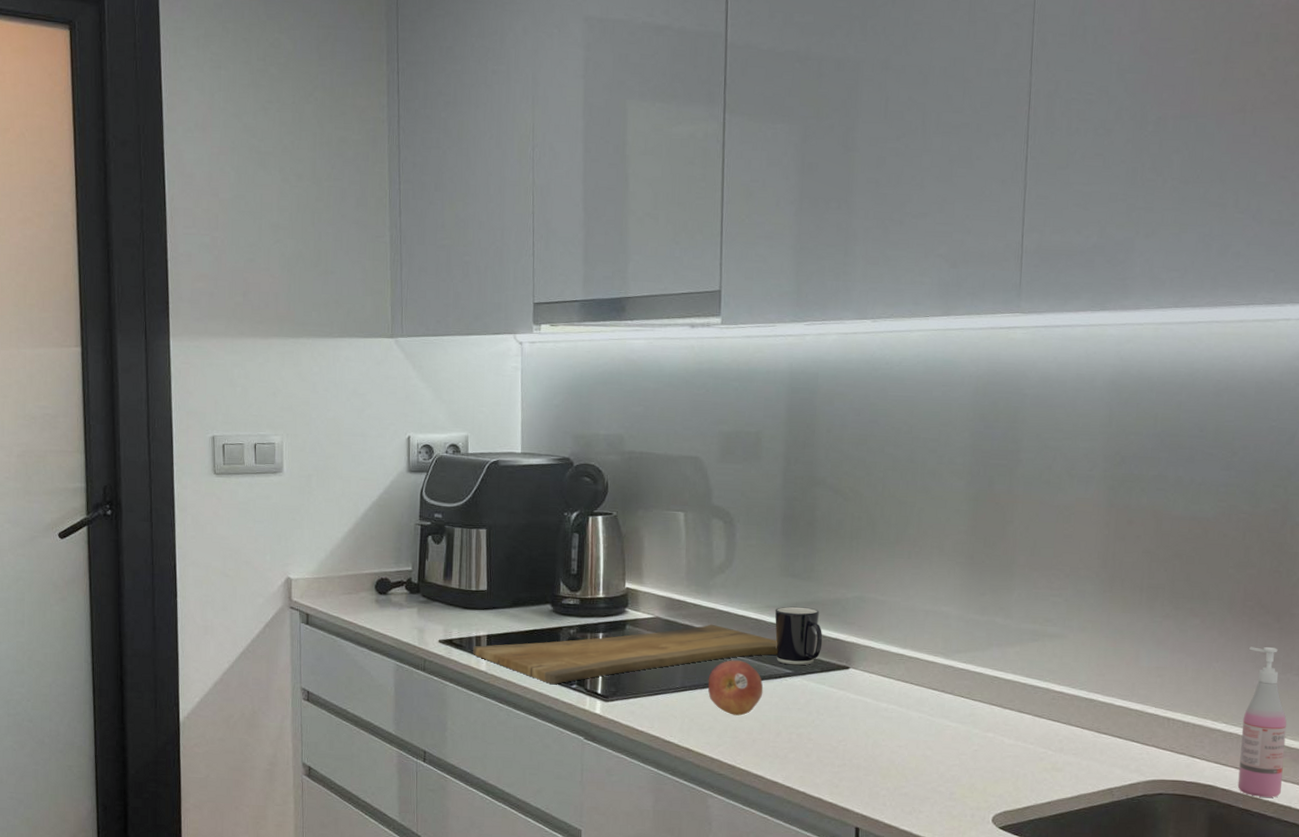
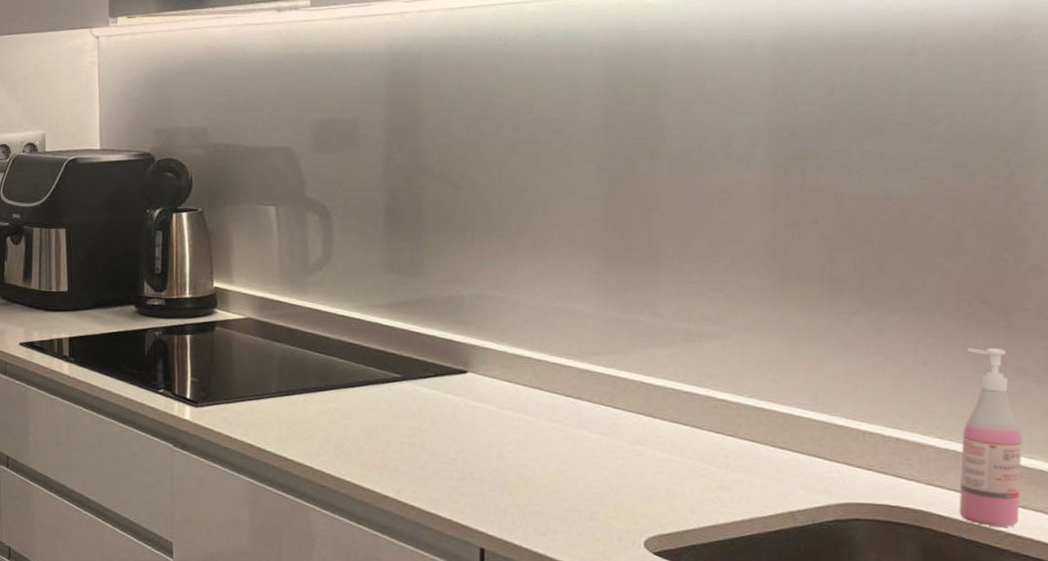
cutting board: present [473,624,778,684] -> none [55,324,384,388]
fruit: present [707,660,764,716] -> none [306,363,369,423]
mug: present [774,606,823,666] -> none [379,305,435,370]

